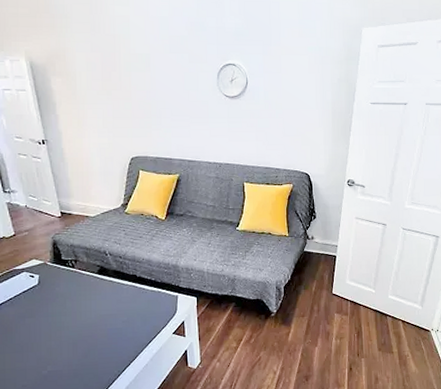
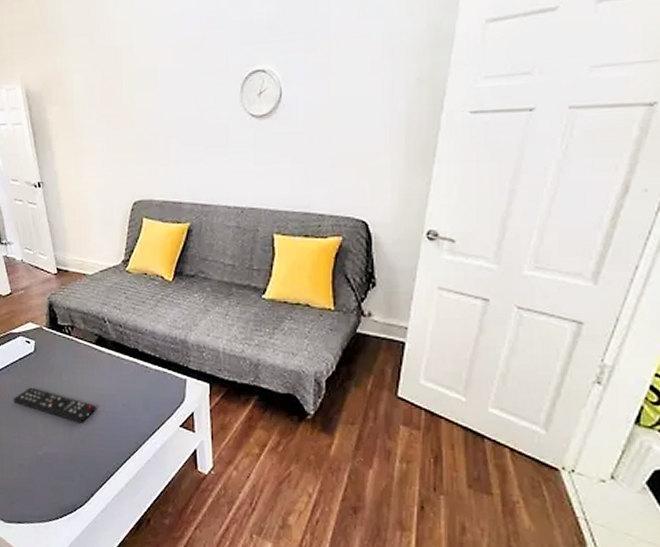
remote control: none [16,315,98,342] -> present [13,387,96,424]

